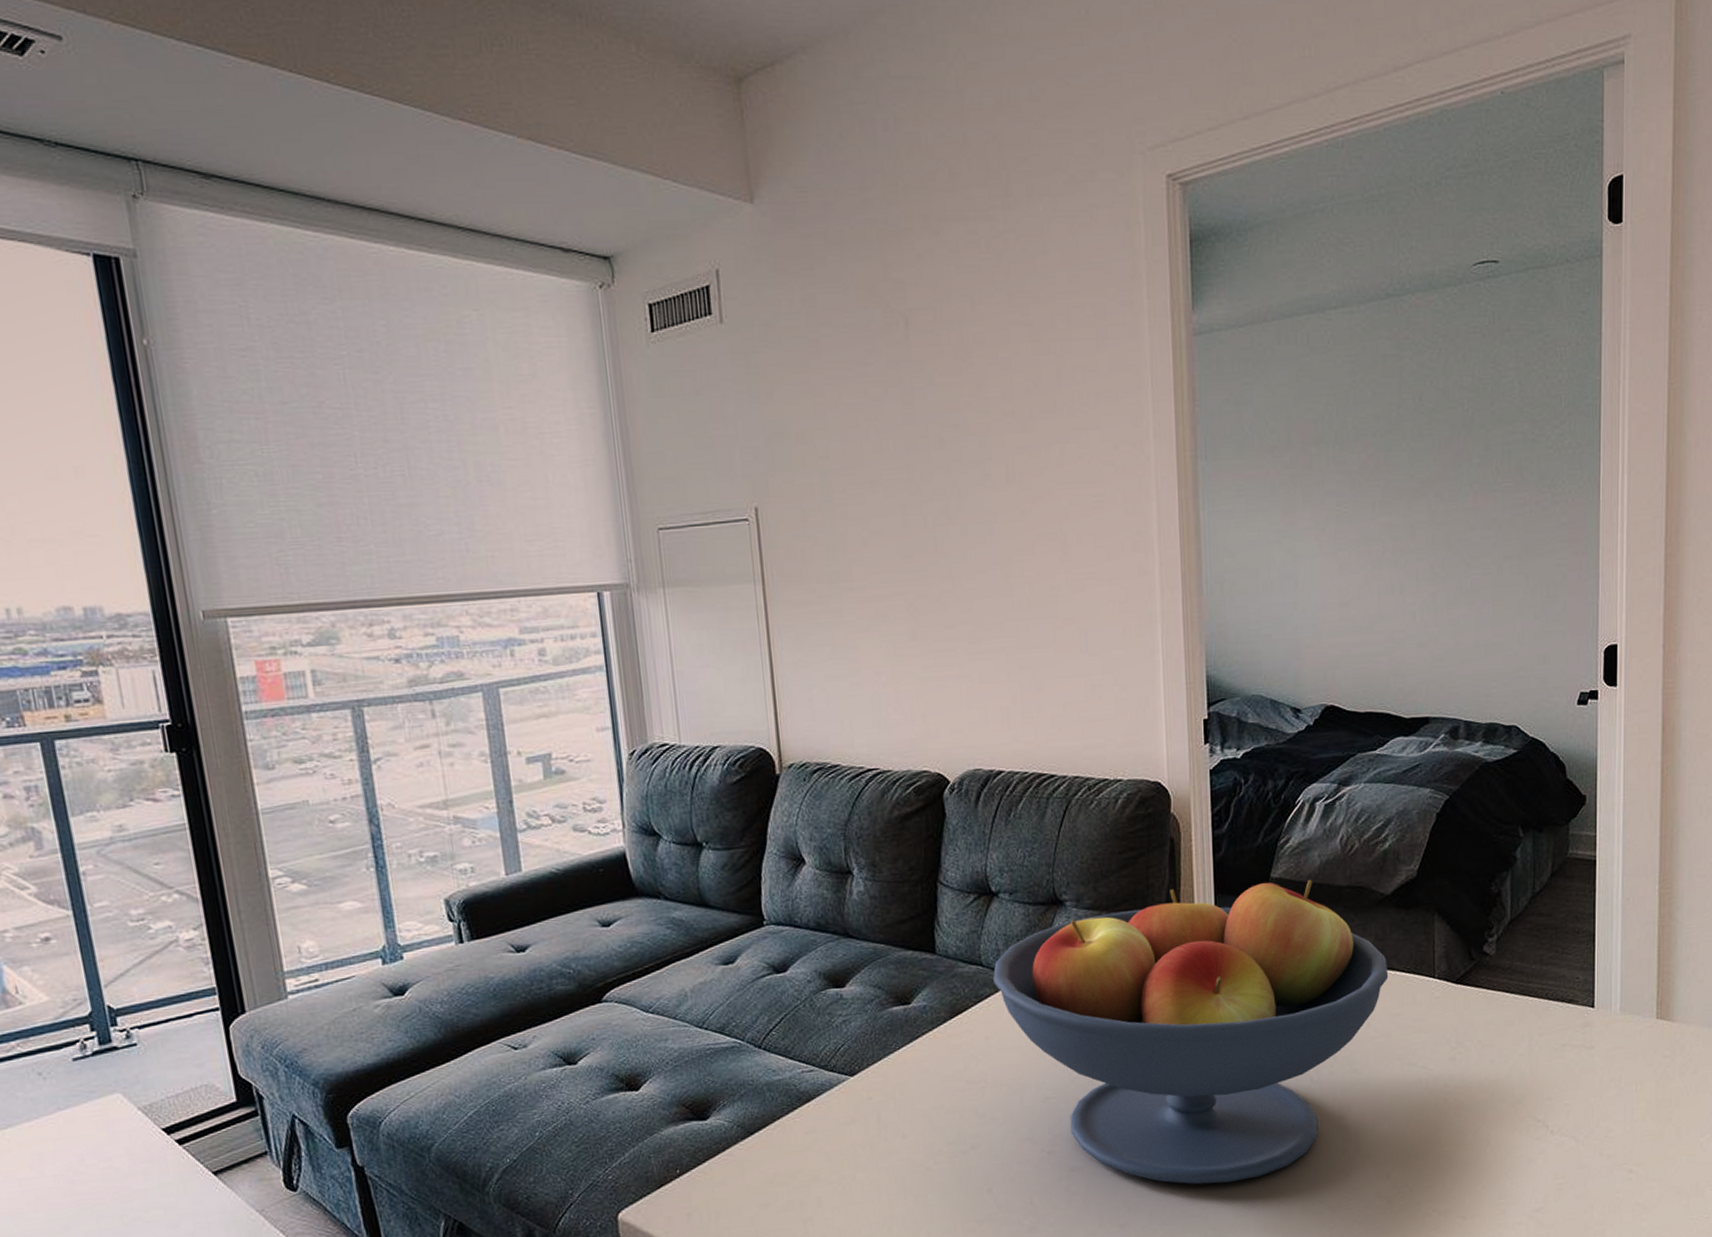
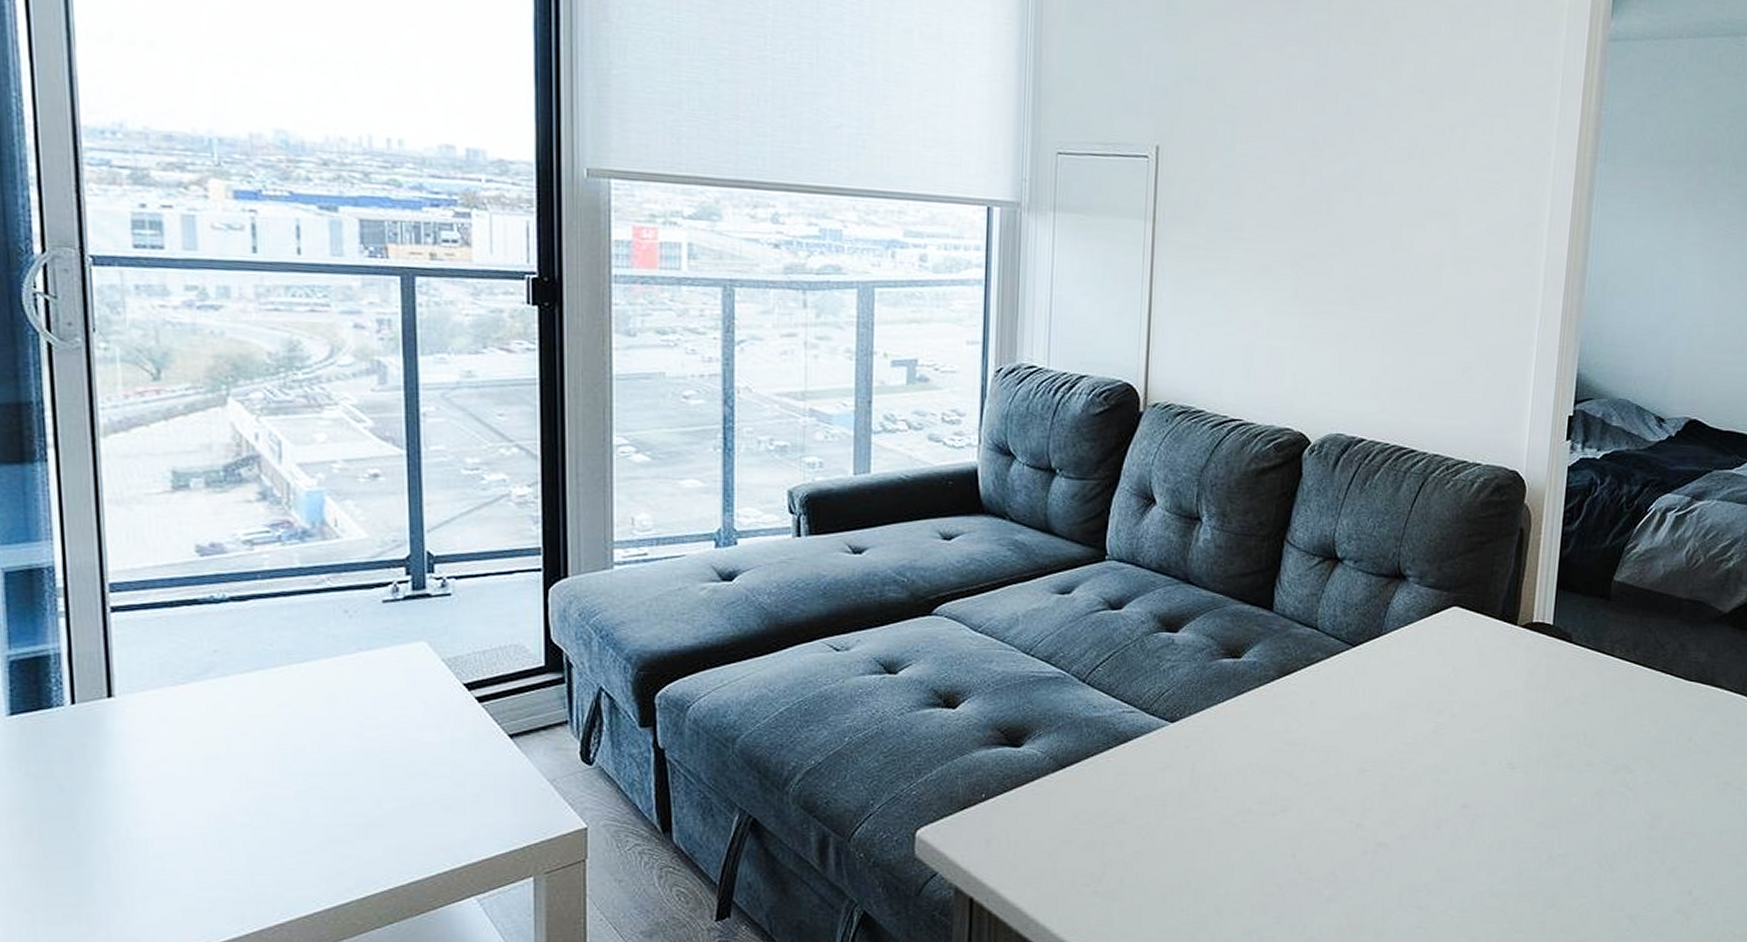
fruit bowl: present [993,879,1389,1185] -> none [1327,578,1717,878]

